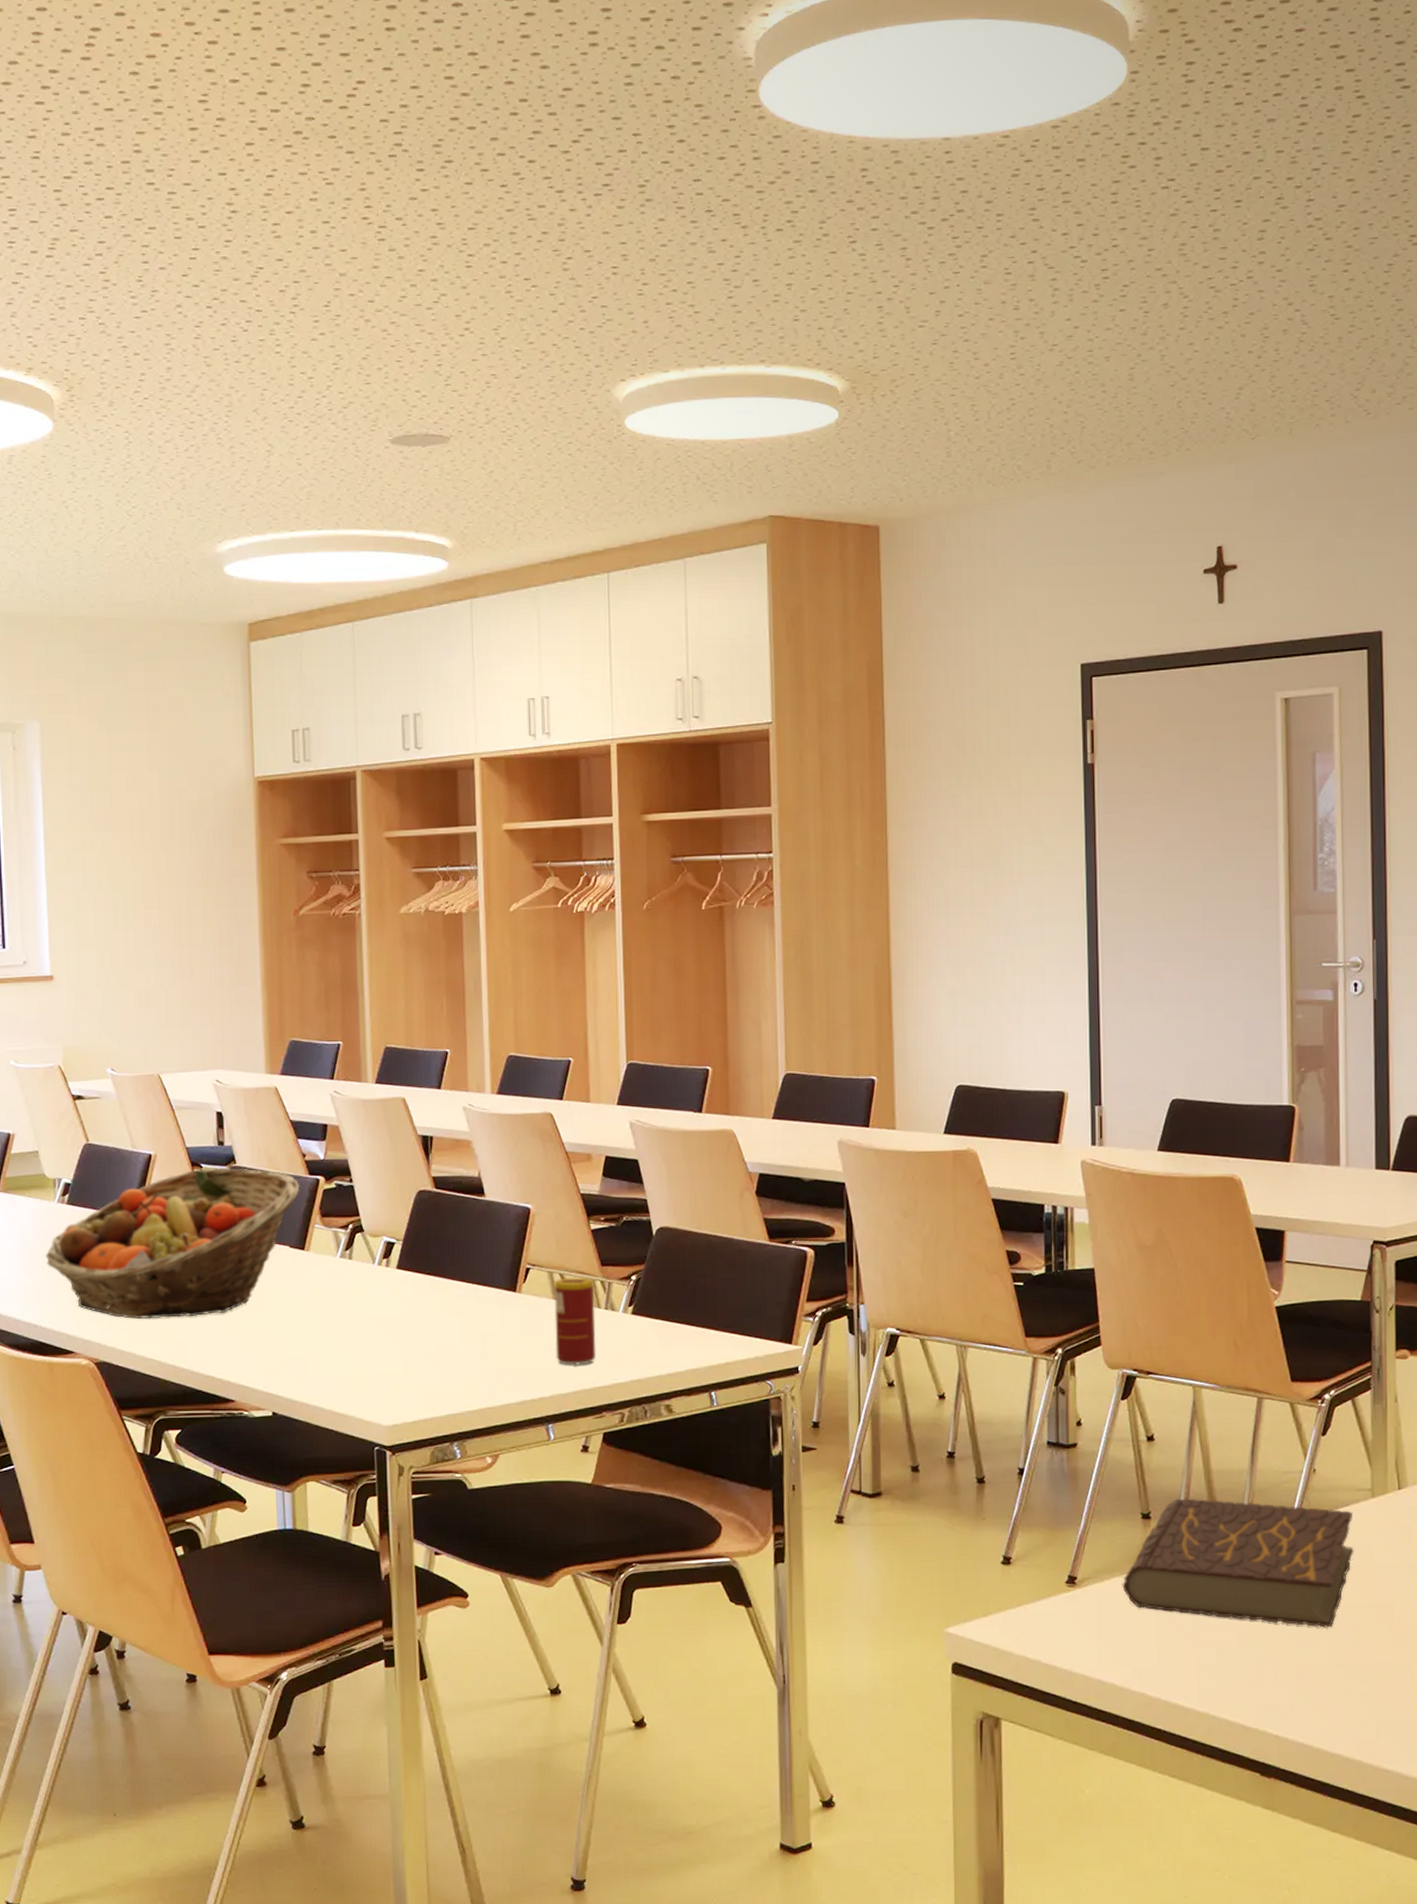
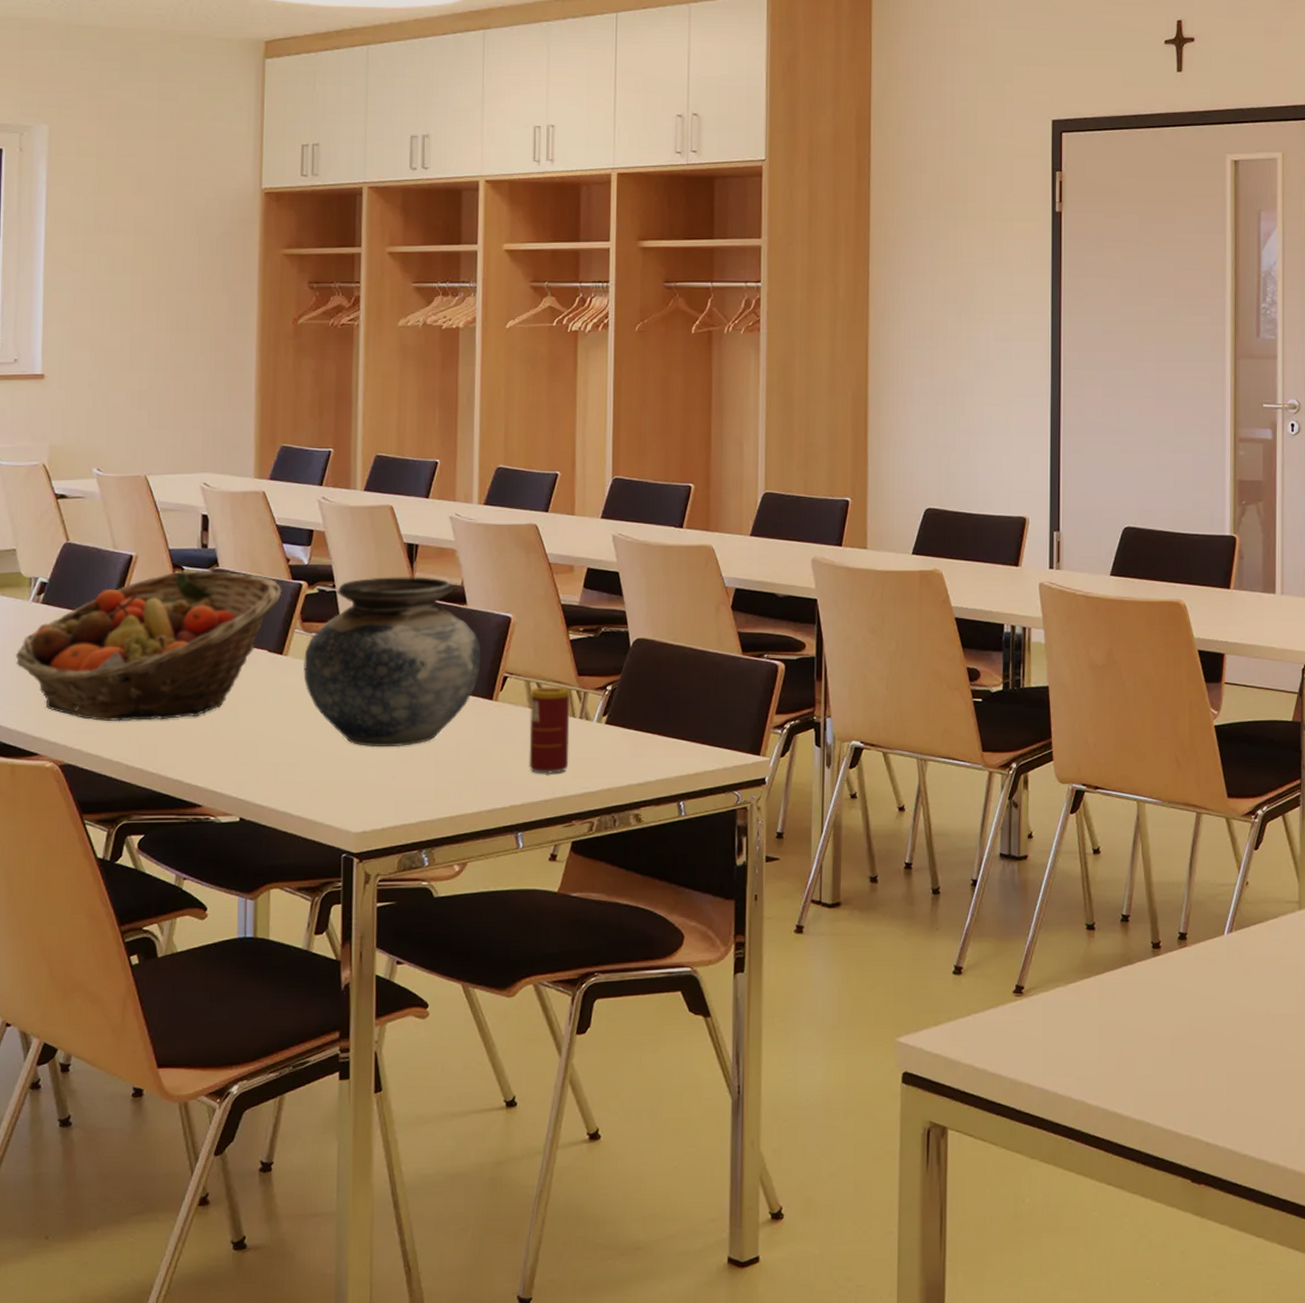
vase: none [325,1169,503,1341] -> present [303,577,482,748]
book: present [1122,1498,1354,1628] -> none [1066,909,1282,1036]

